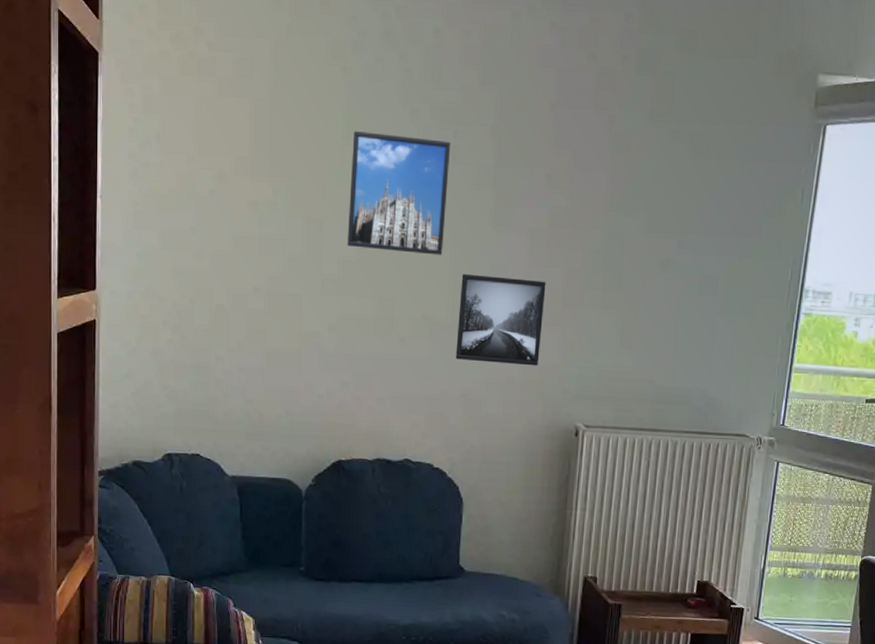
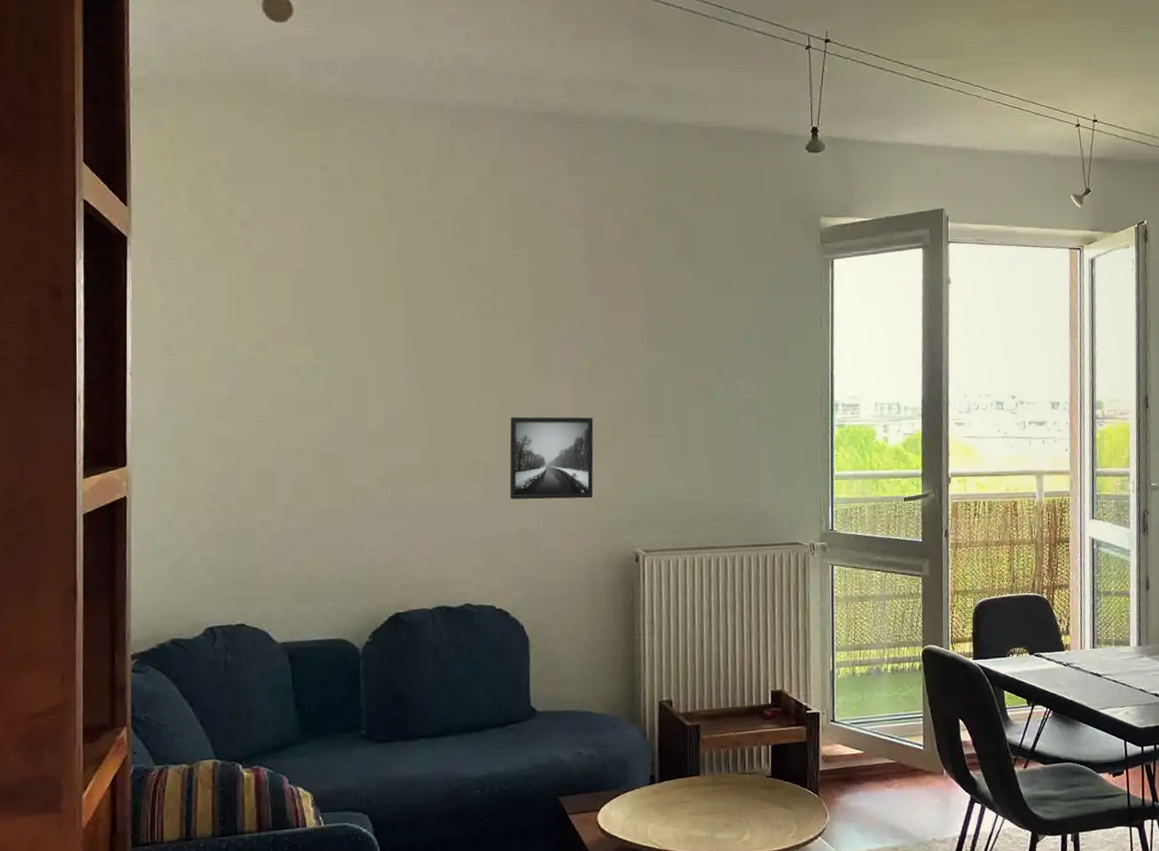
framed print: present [347,130,451,255] -> none [392,292,490,402]

